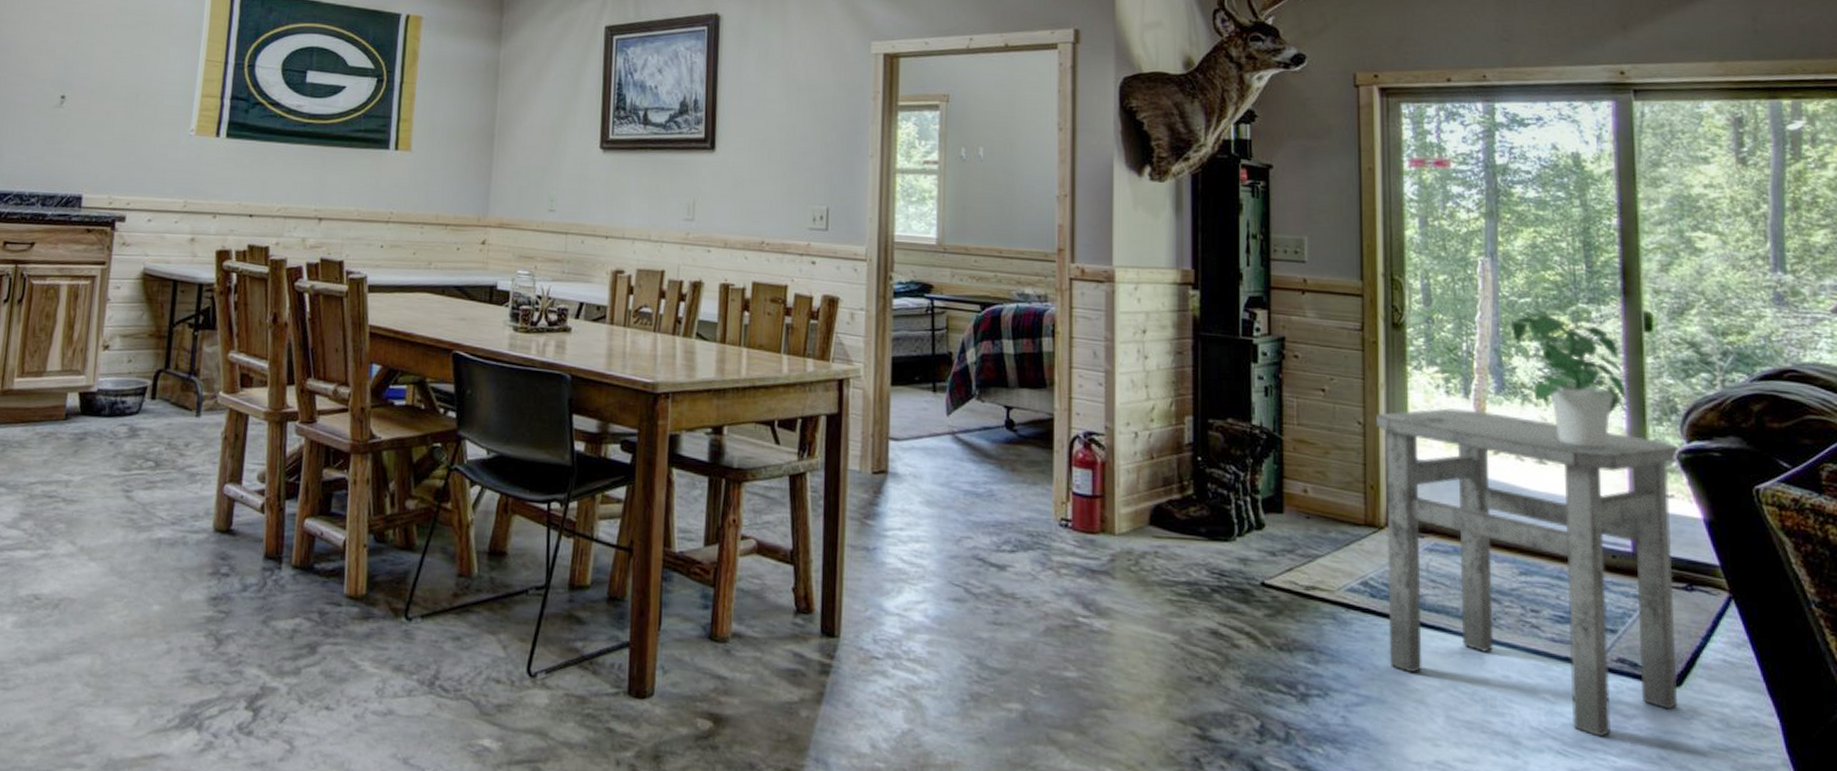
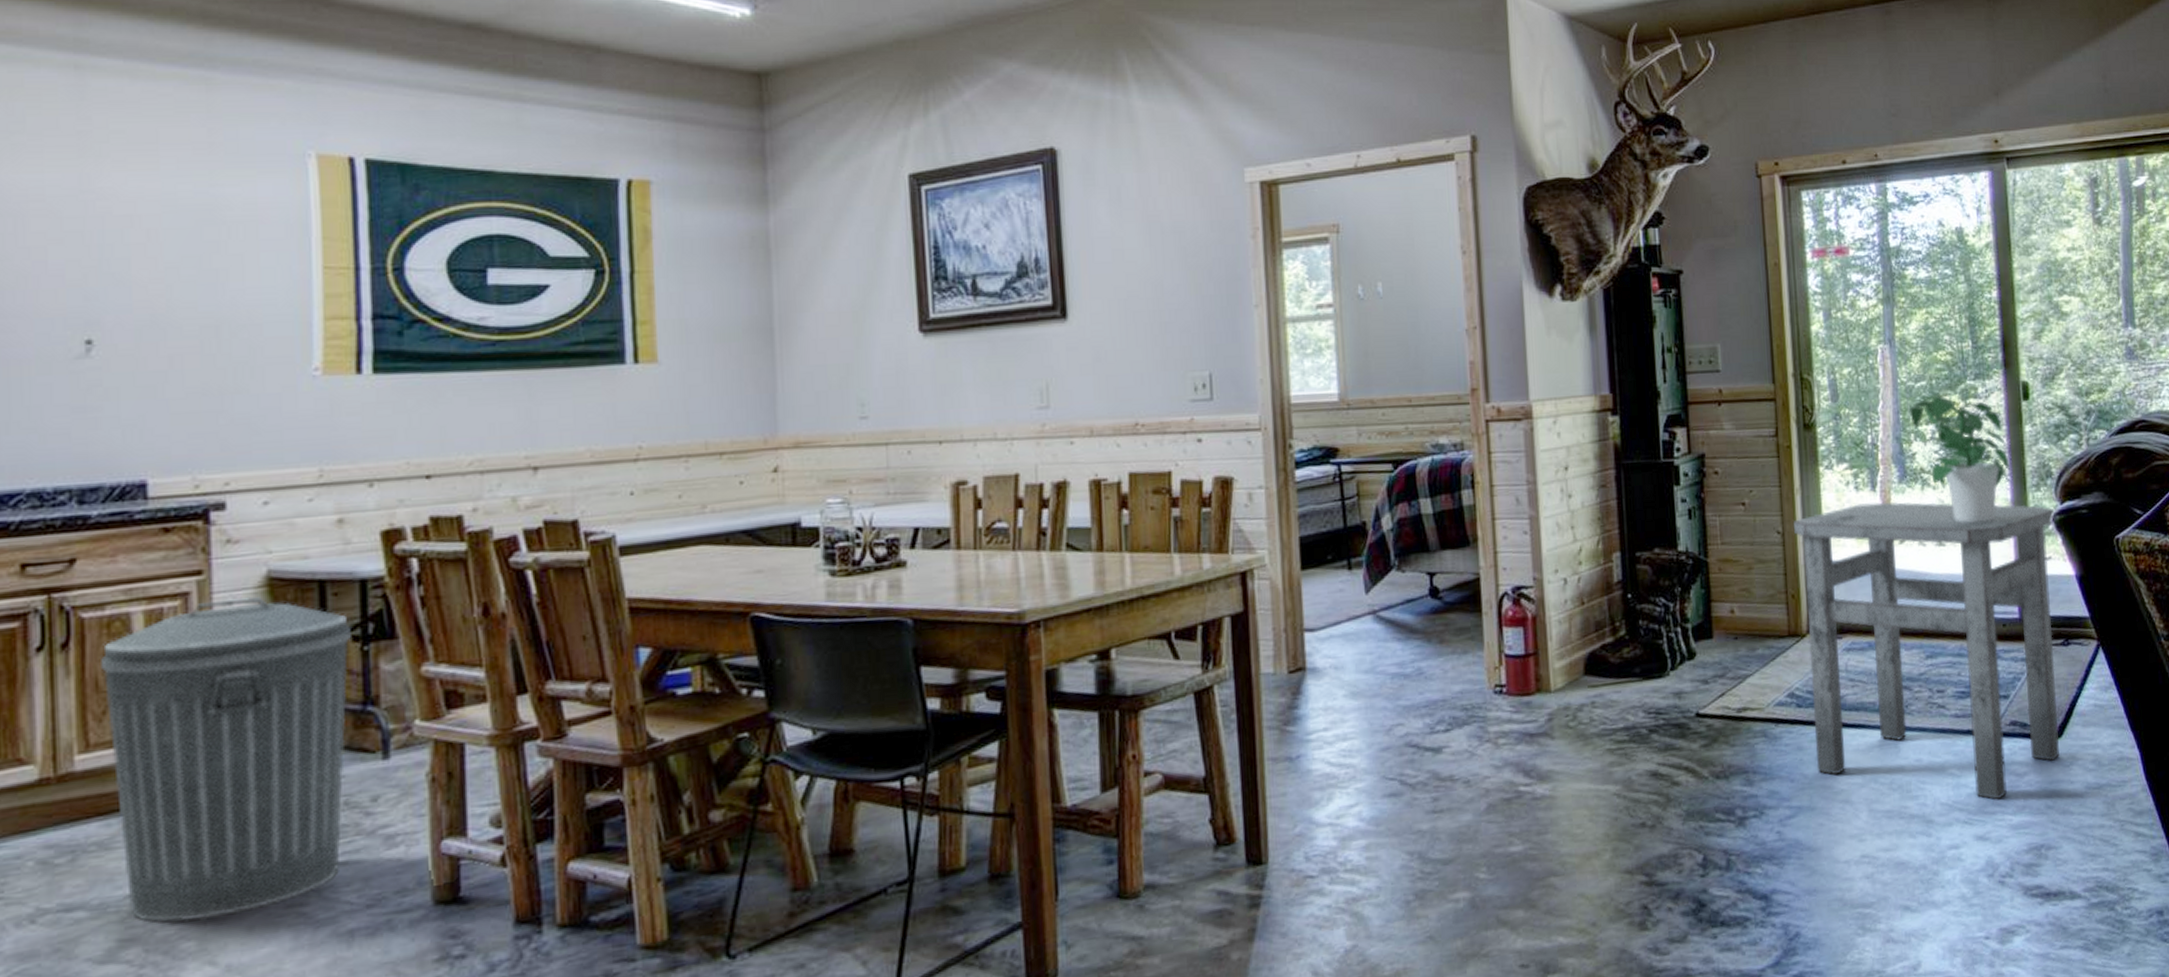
trash can: none [30,284,189,510] -> present [101,595,351,922]

